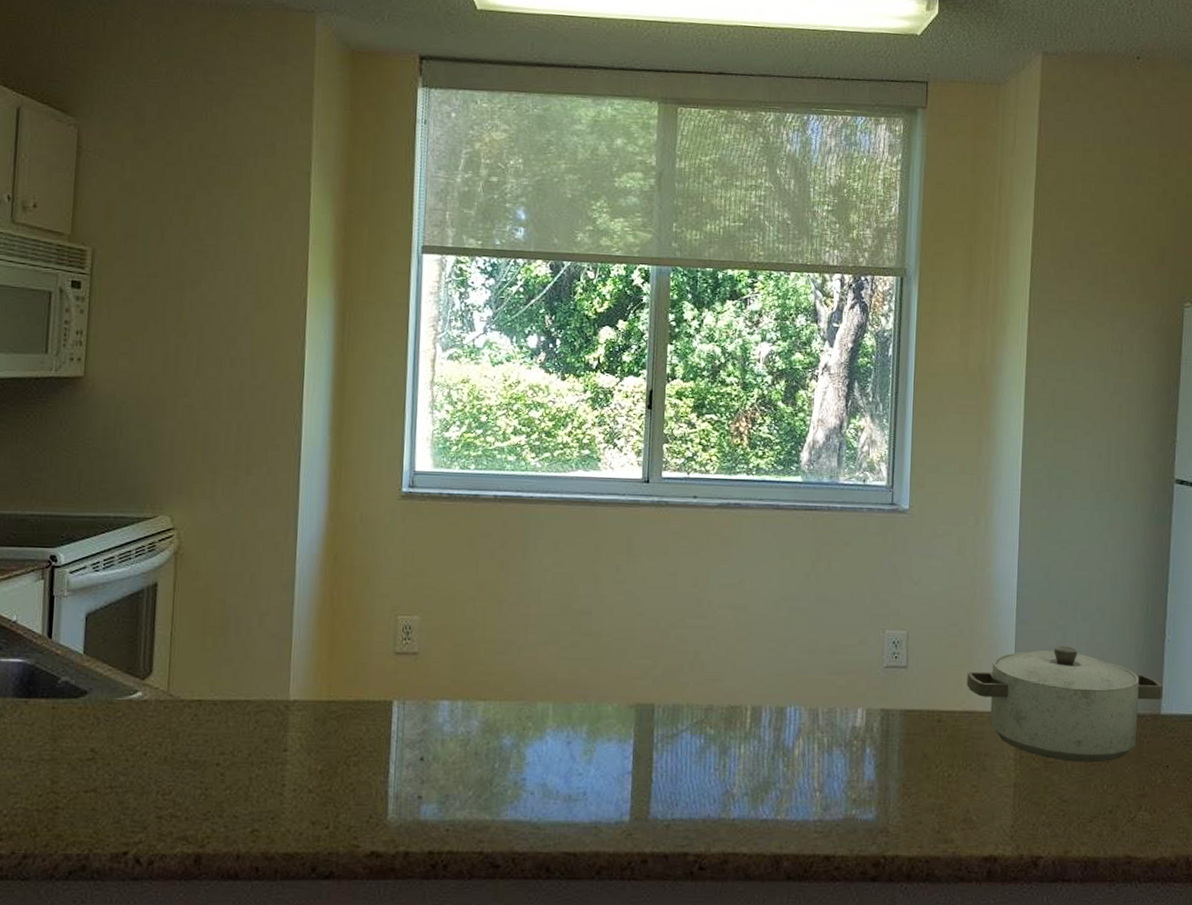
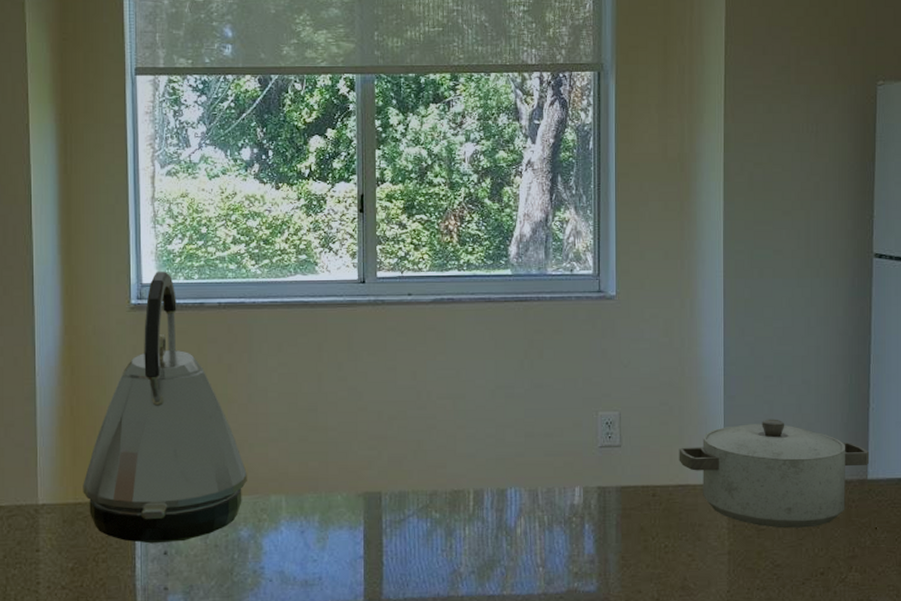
kettle: none [338,459,514,748] -> present [83,272,247,544]

